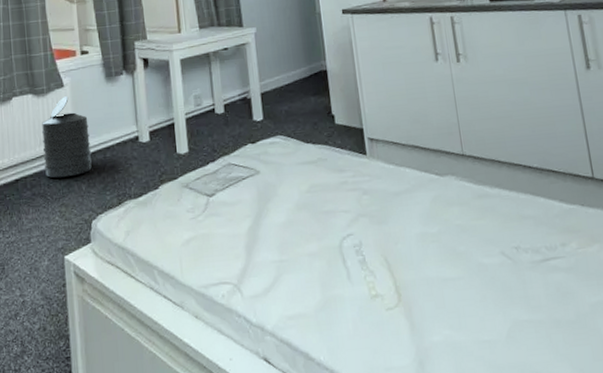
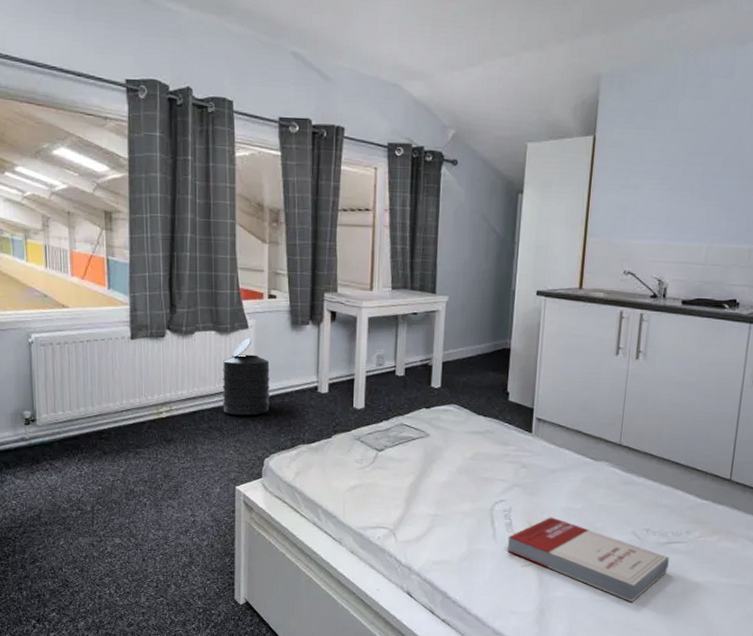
book: none [365,246,553,339] -> present [508,517,669,603]

